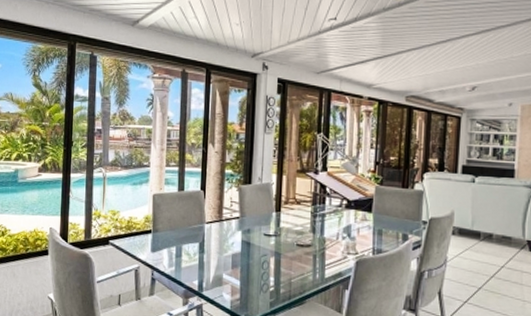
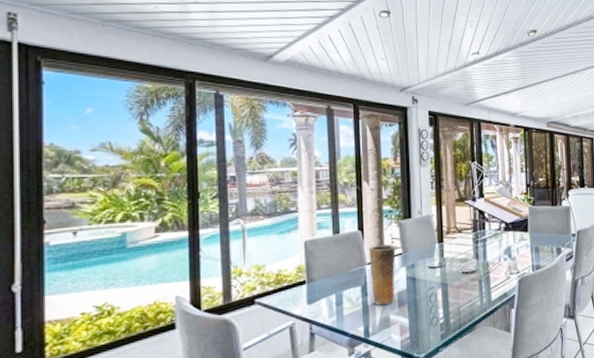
vase: none [207,206,234,265] -> present [368,245,396,306]

